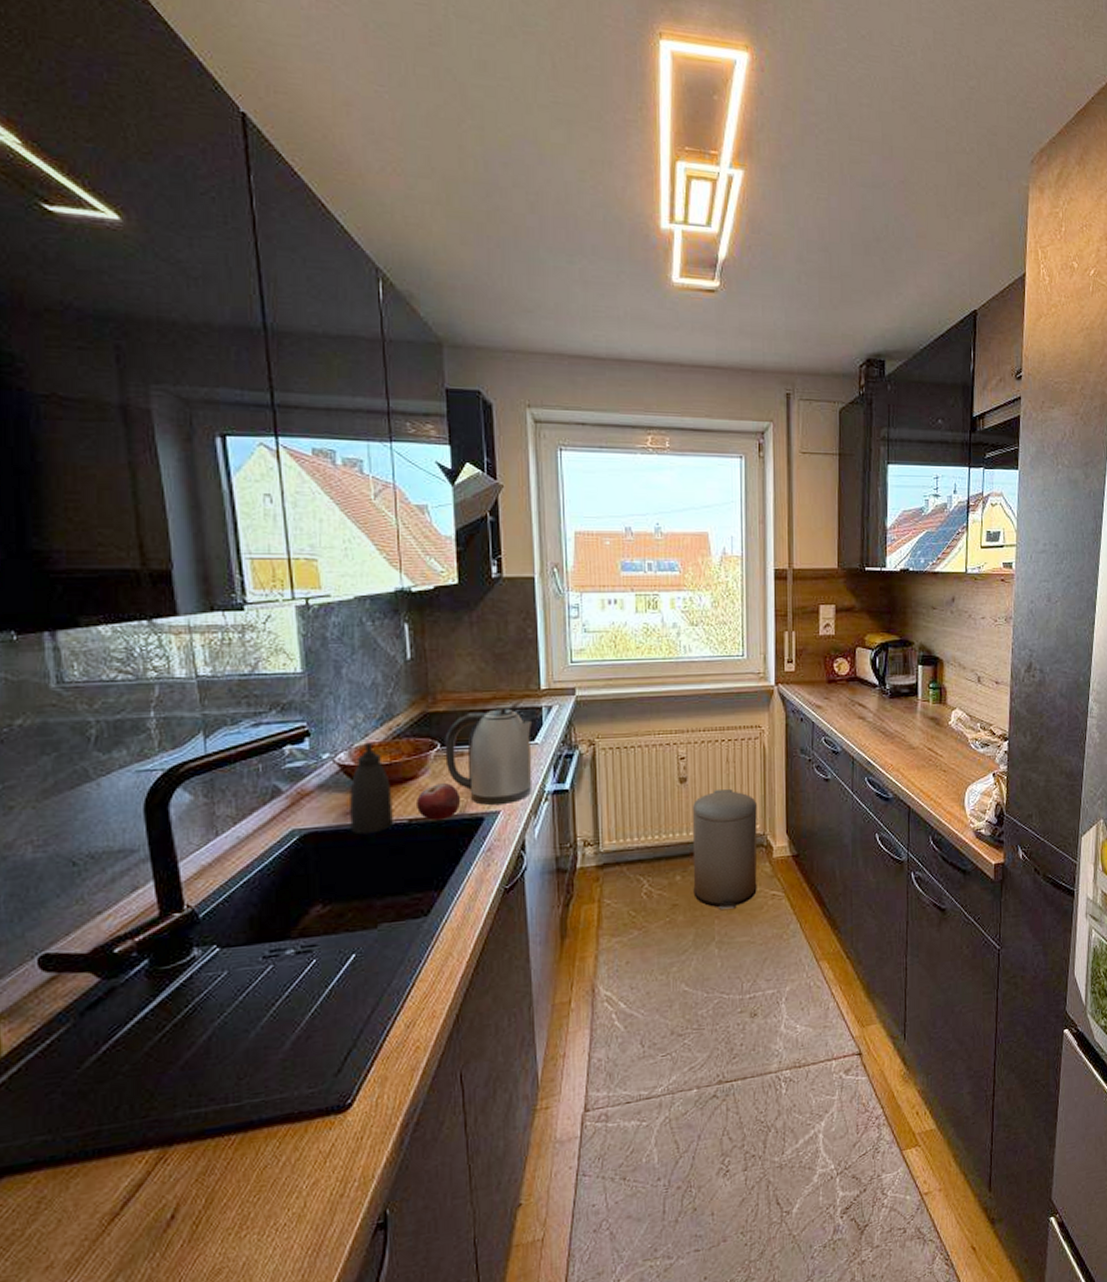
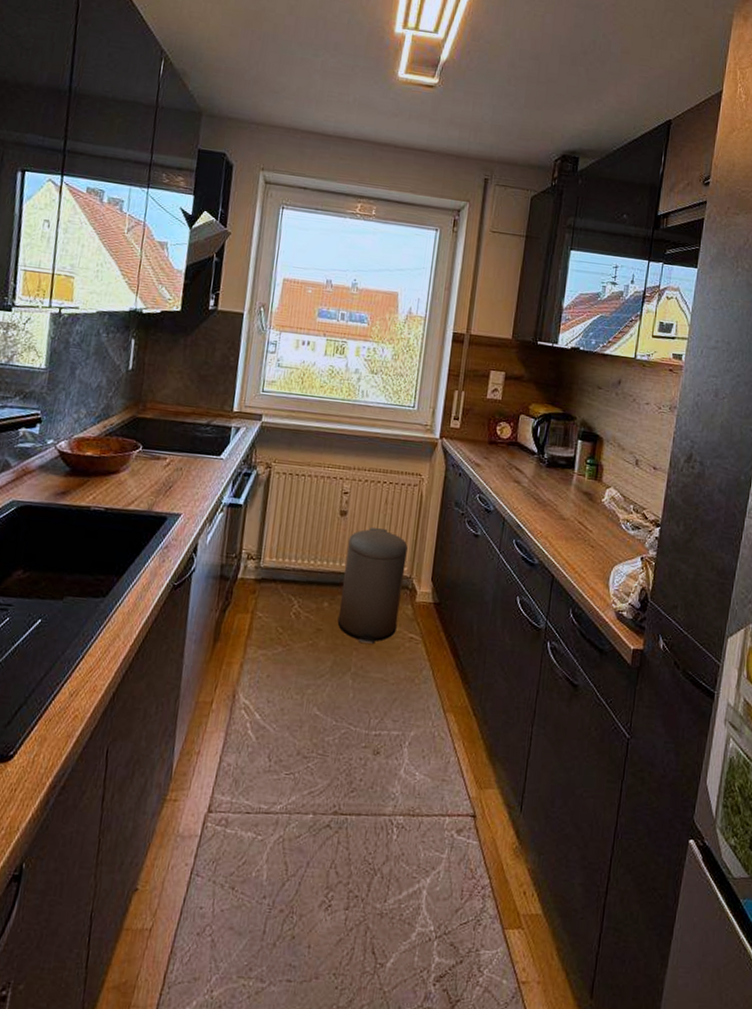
soap dispenser: present [350,742,393,835] -> none [57,435,97,516]
fruit: present [417,783,461,821] -> none [113,481,151,514]
kettle: present [445,708,533,805] -> none [143,423,221,509]

